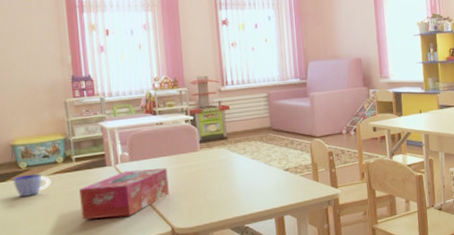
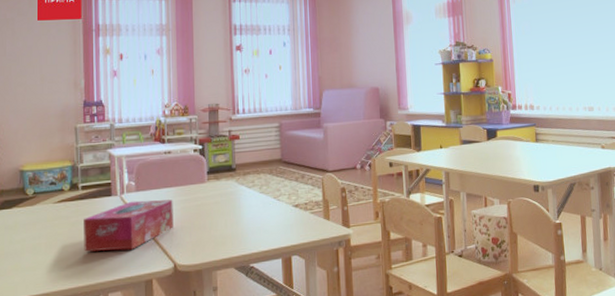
cup: present [13,173,51,197] -> none [19,201,56,225]

